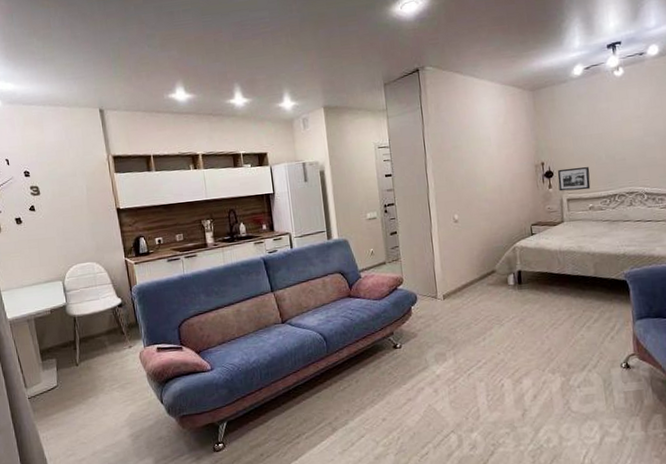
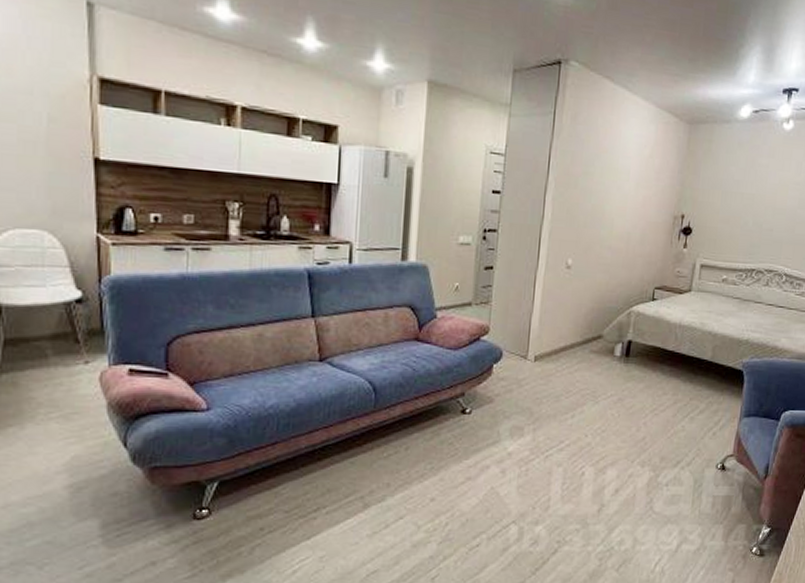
picture frame: present [557,167,591,192] -> none [694,227,733,258]

